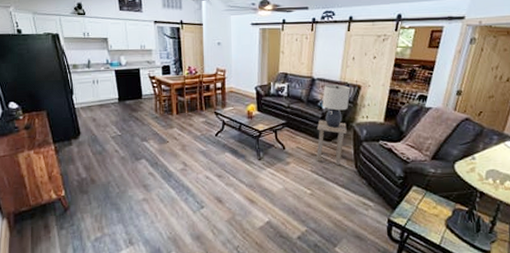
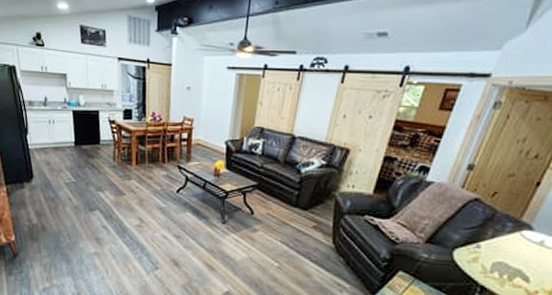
side table: present [316,120,347,165] -> none [289,185,328,238]
lamp: present [322,84,351,128] -> none [301,145,337,196]

